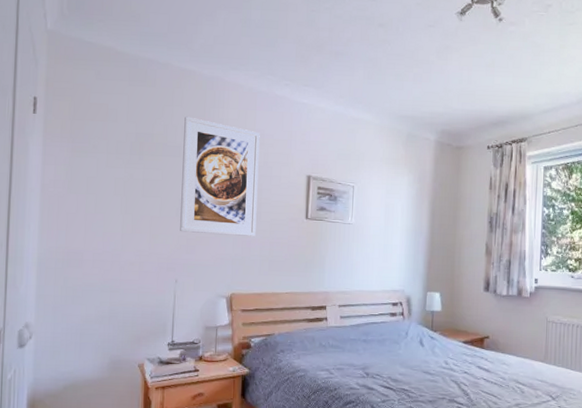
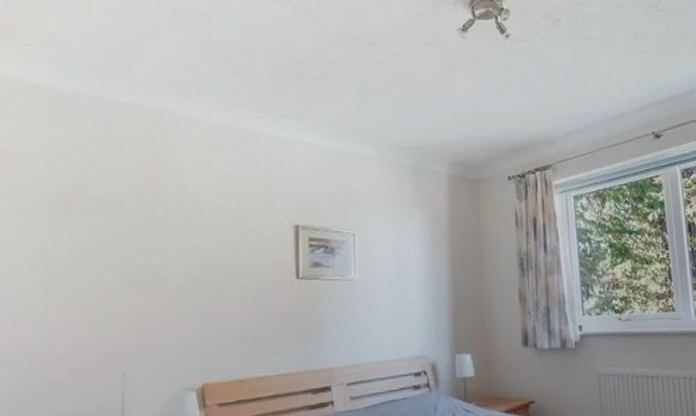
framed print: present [180,116,260,236] -> none [127,161,232,310]

